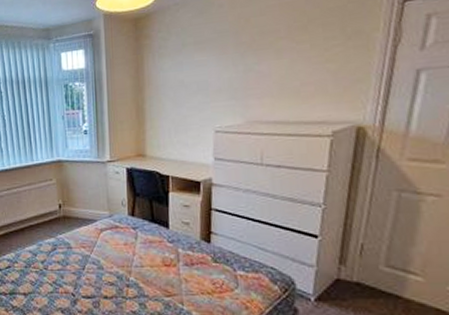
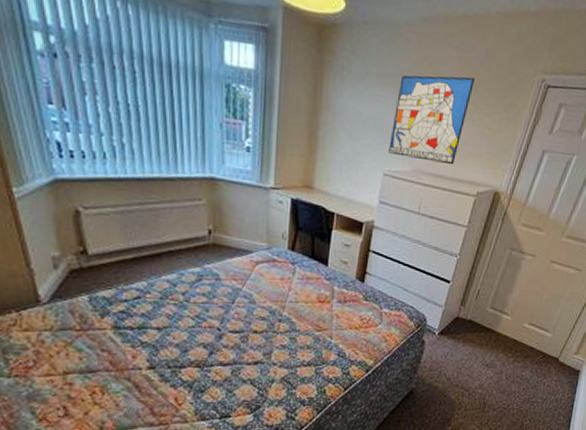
wall art: none [216,18,304,111] -> present [388,75,476,165]

